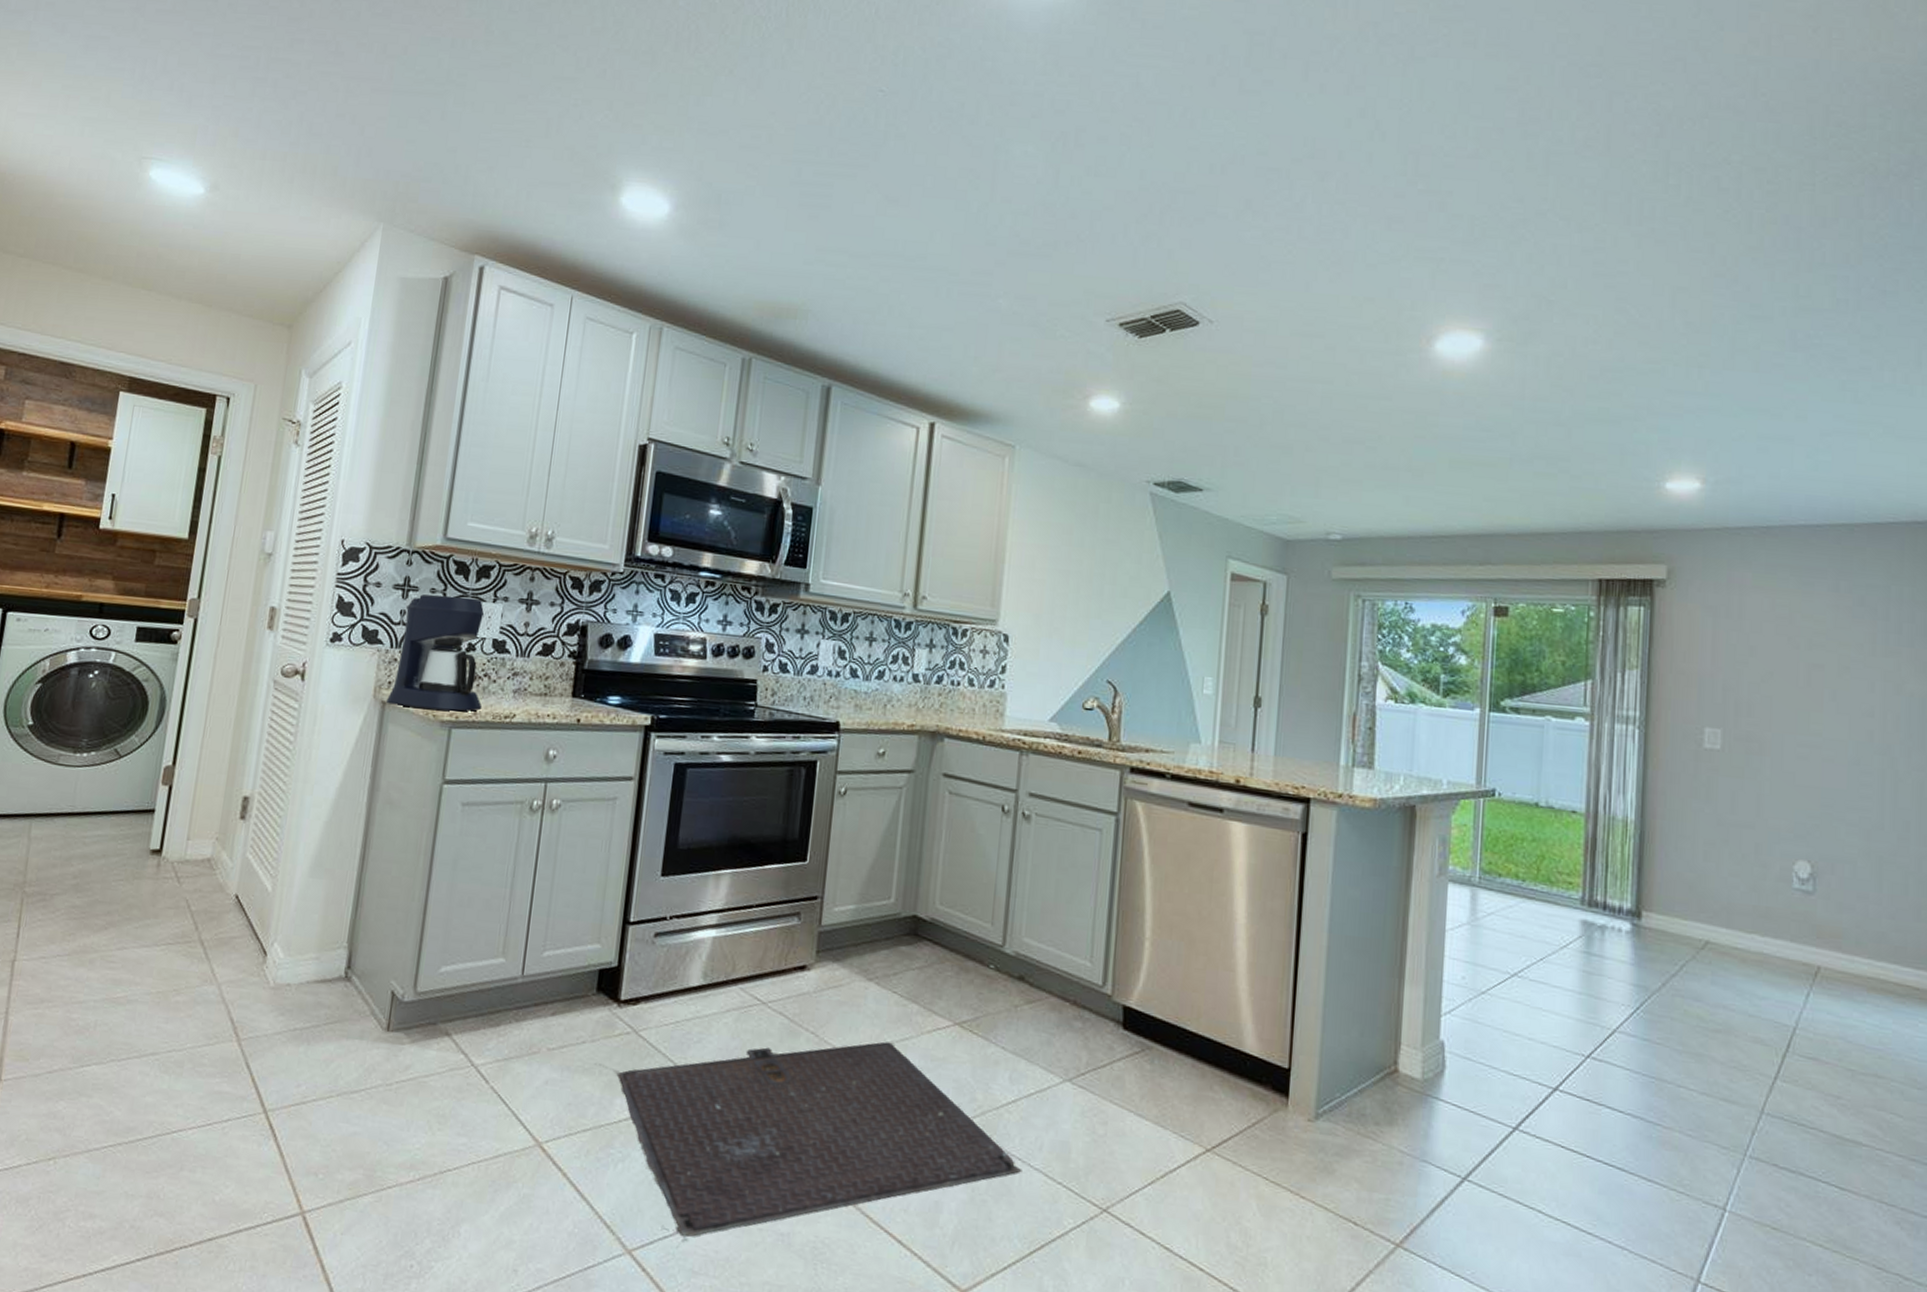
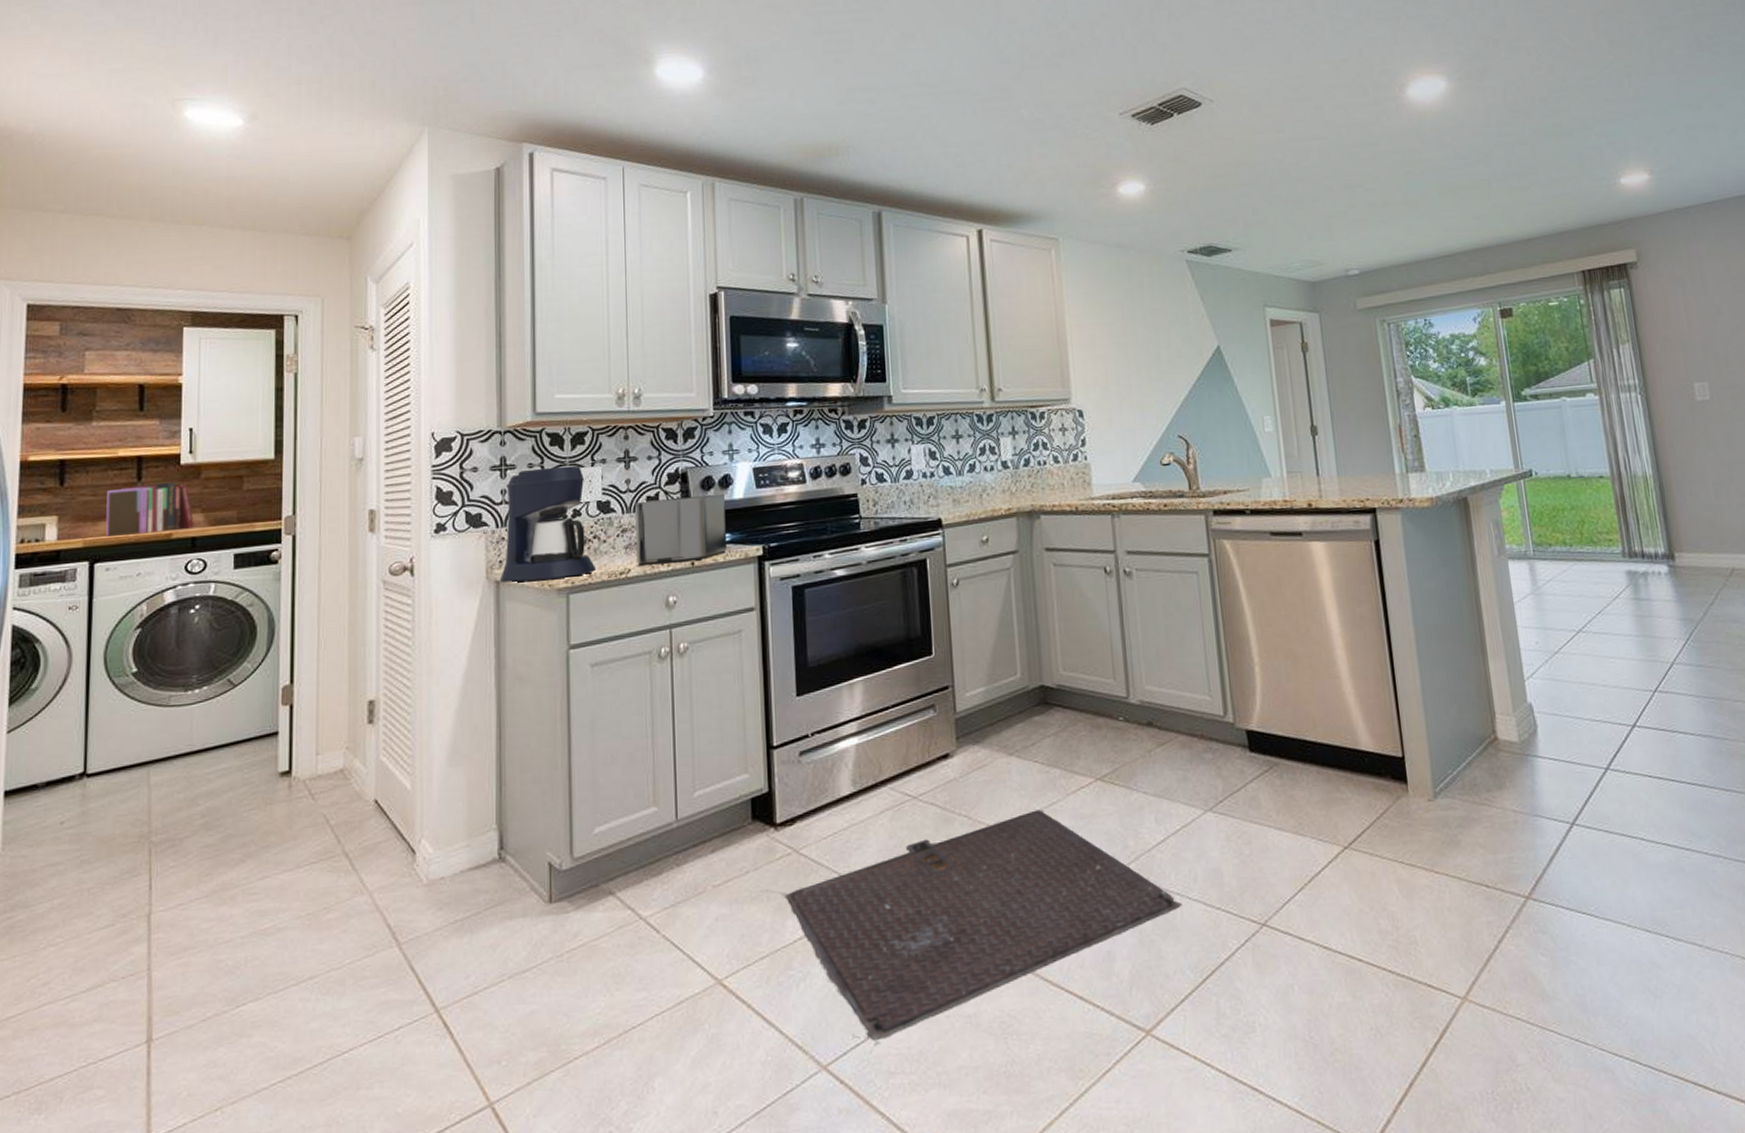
books: none [21,541,105,594] -> present [105,482,194,537]
toaster: none [522,647,623,721] -> present [635,493,728,567]

